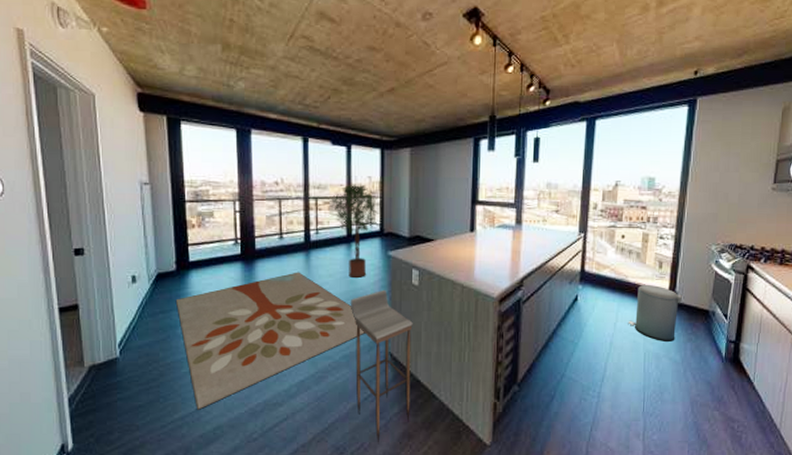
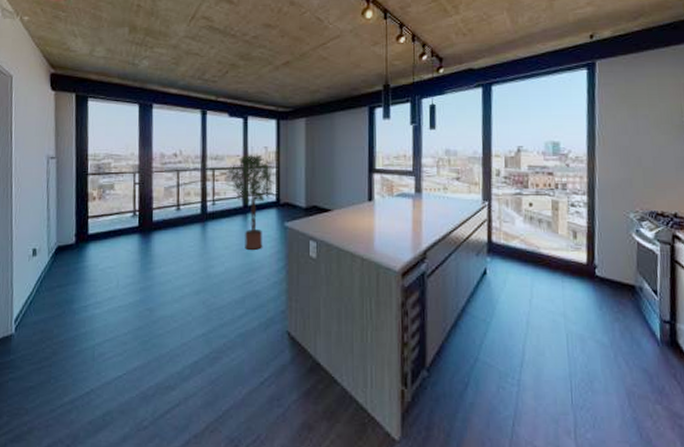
area rug: present [175,272,365,410] -> none [72,244,261,393]
bar stool: present [351,289,413,445] -> none [247,262,311,437]
pedal bin: present [628,285,682,341] -> none [544,257,603,321]

